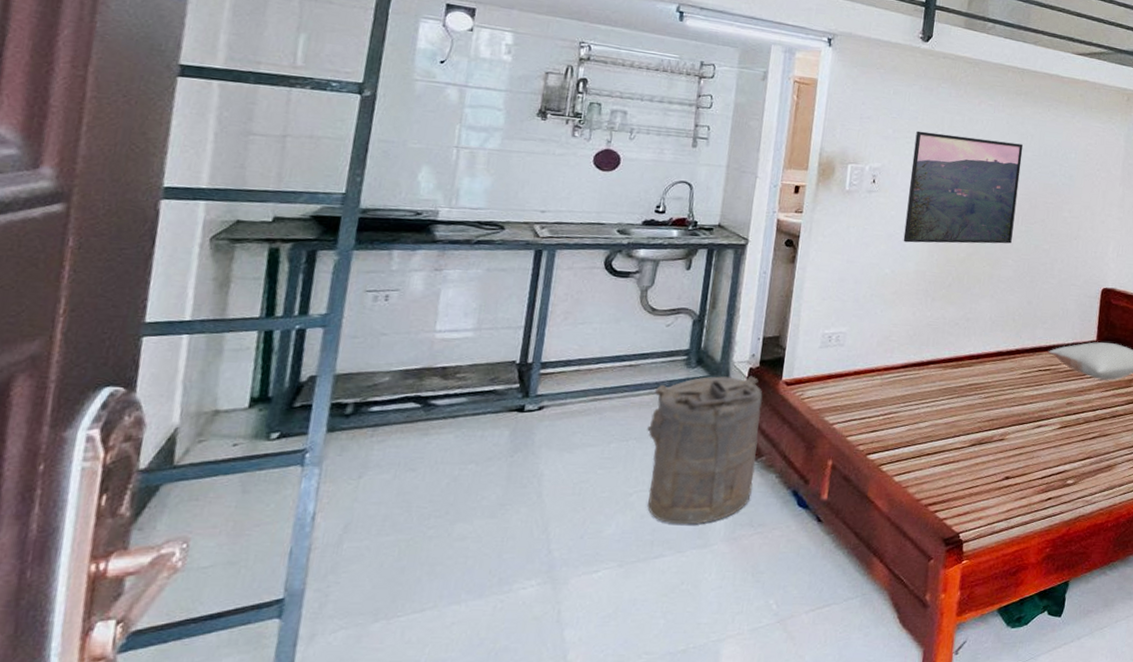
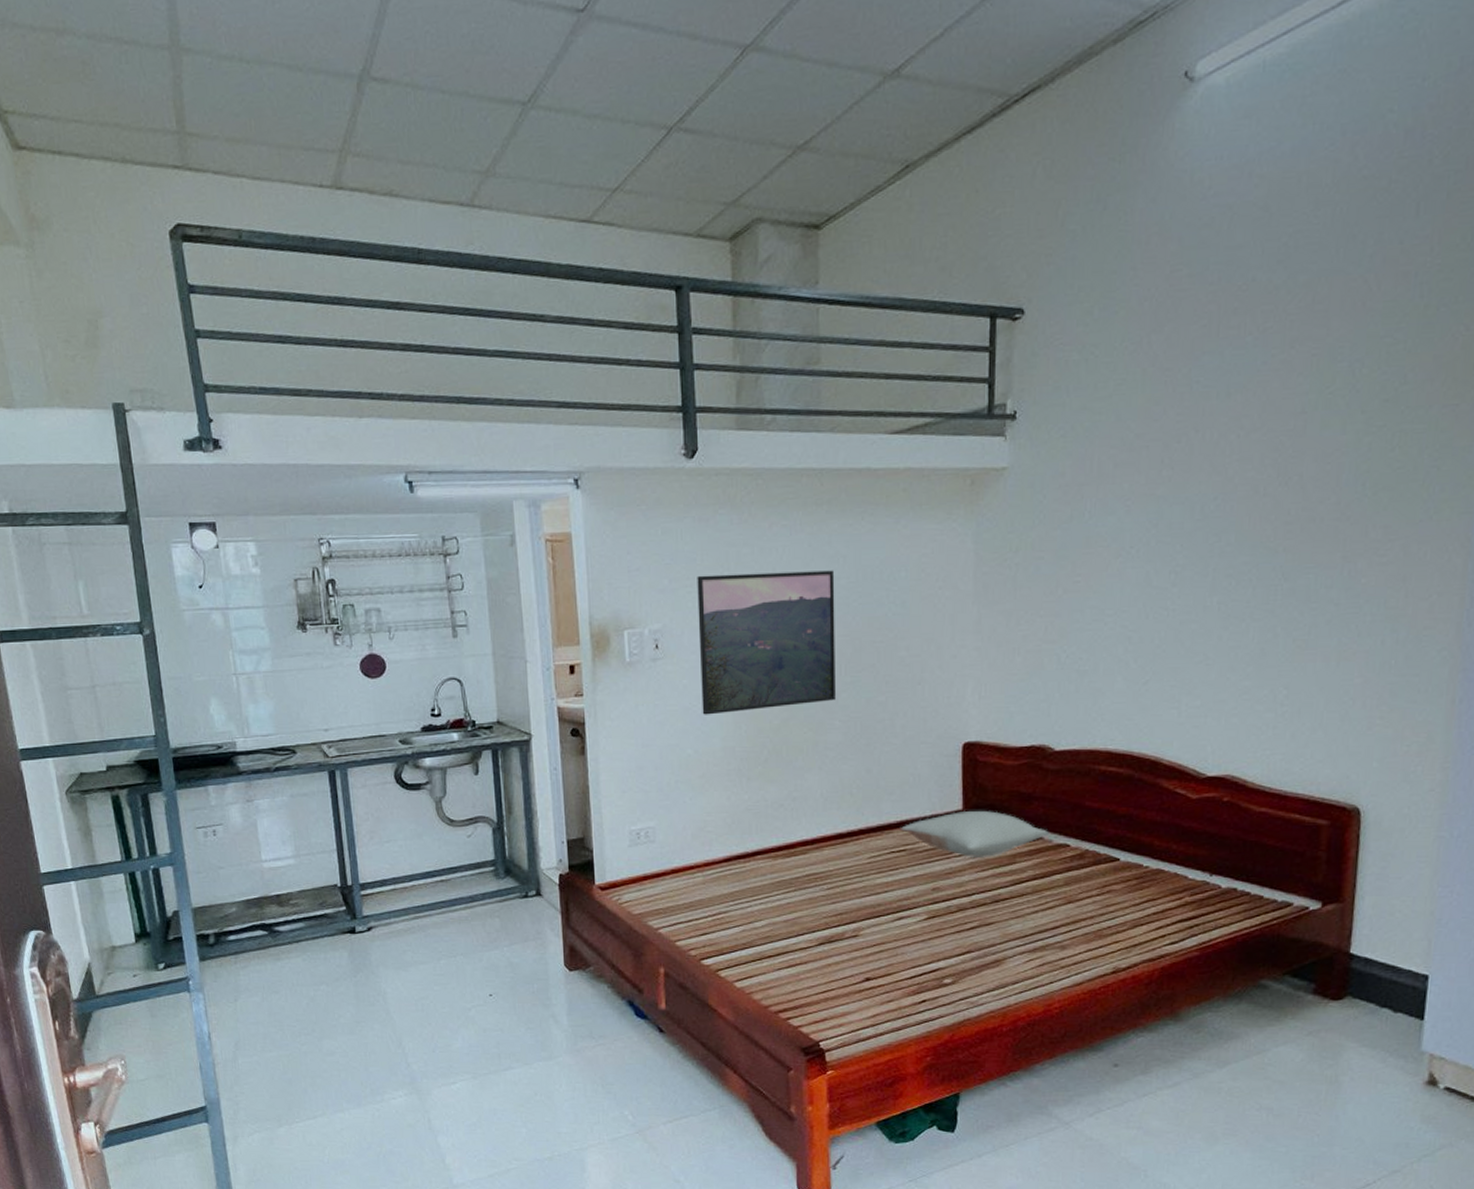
laundry hamper: present [647,376,763,525] -> none [471,882,586,1037]

